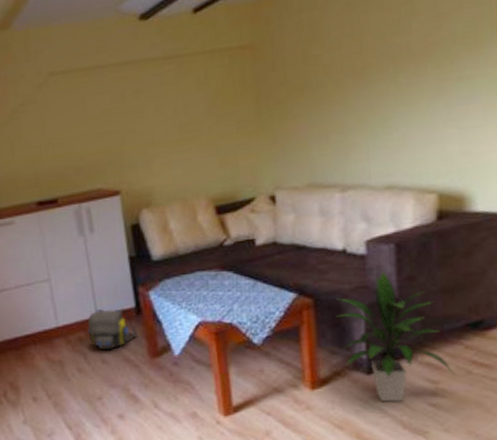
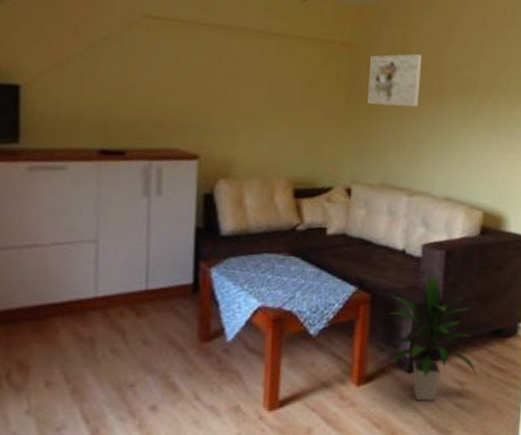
shoulder bag: present [87,308,138,351] -> none [131,282,191,330]
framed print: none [276,34,339,104] -> present [367,53,423,107]

